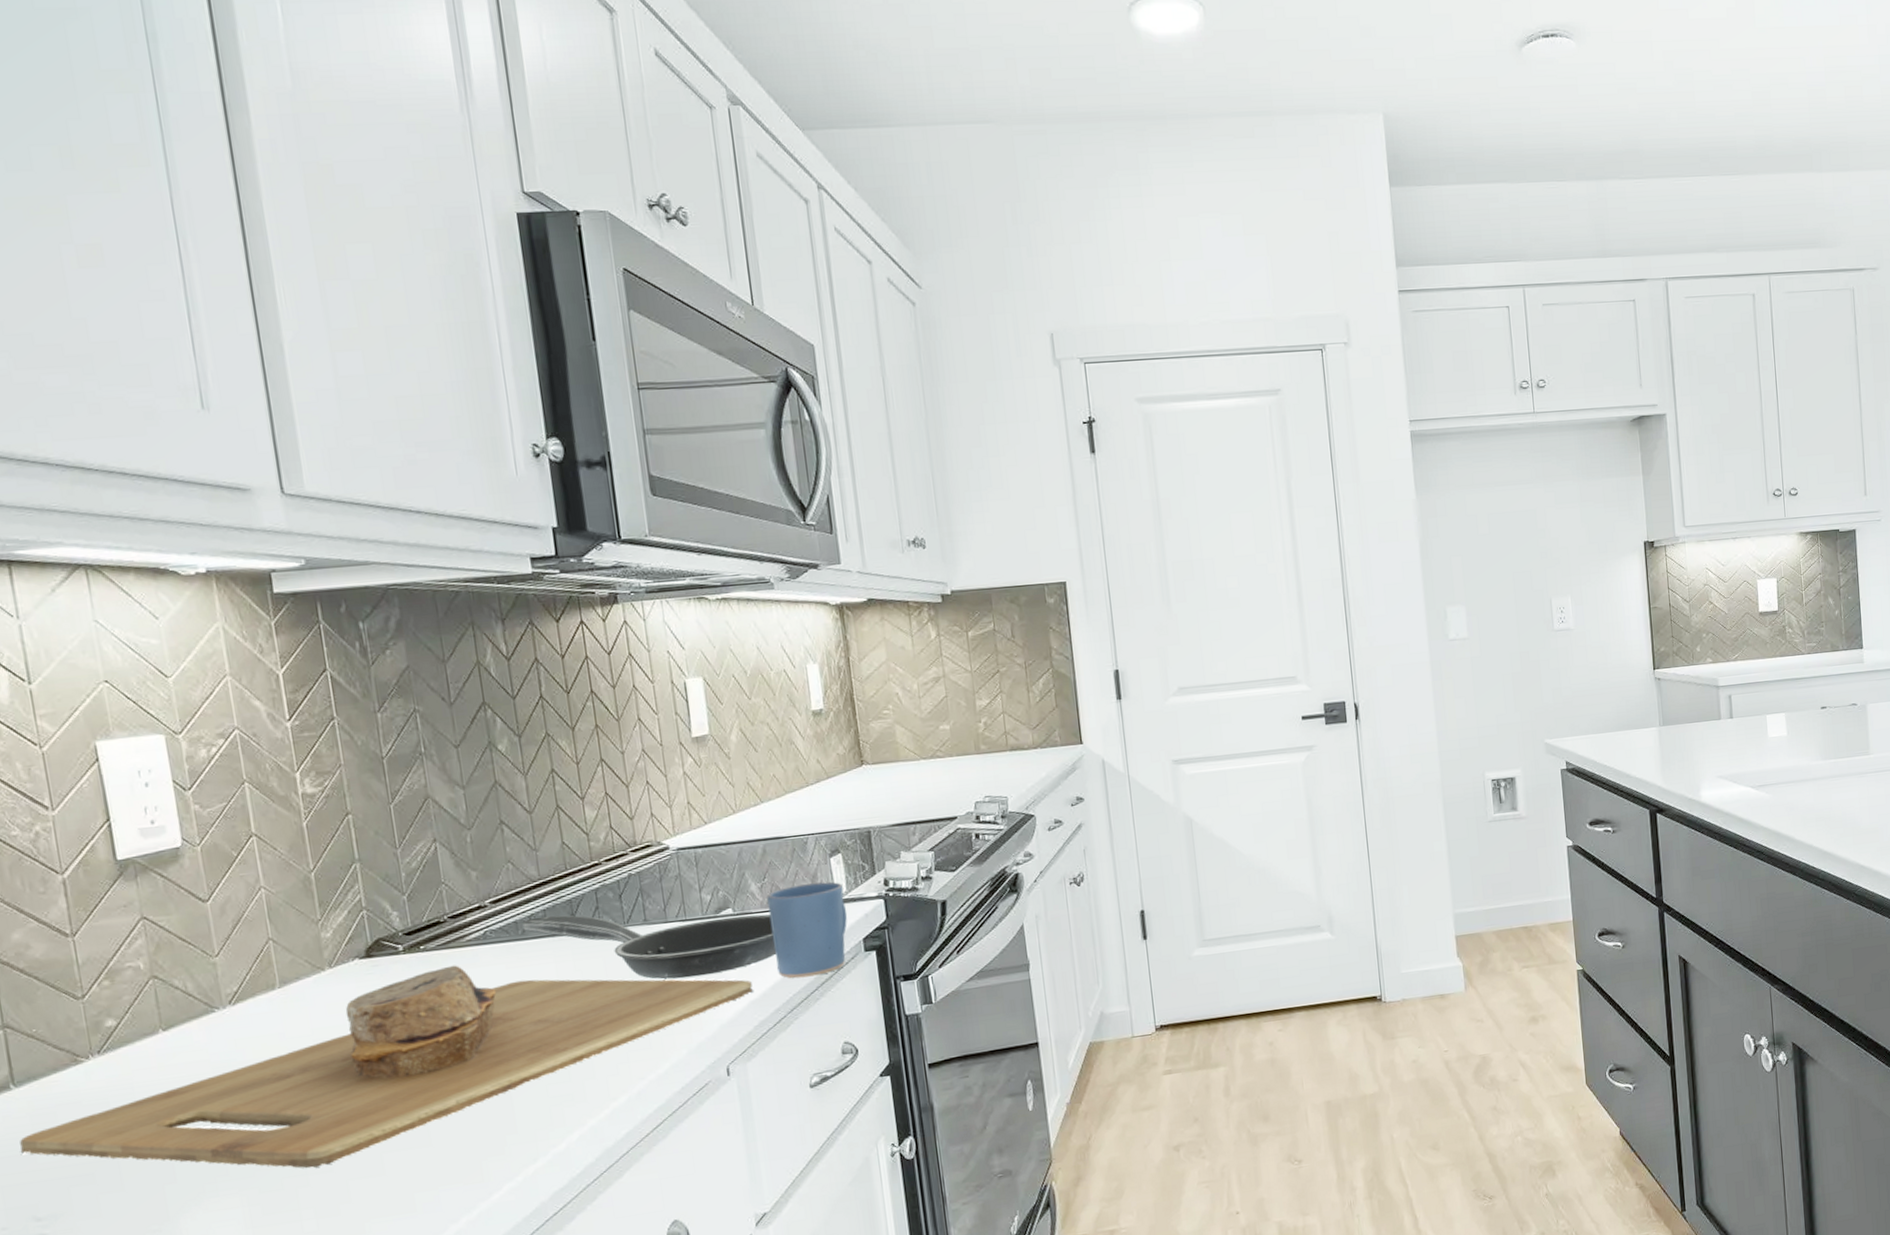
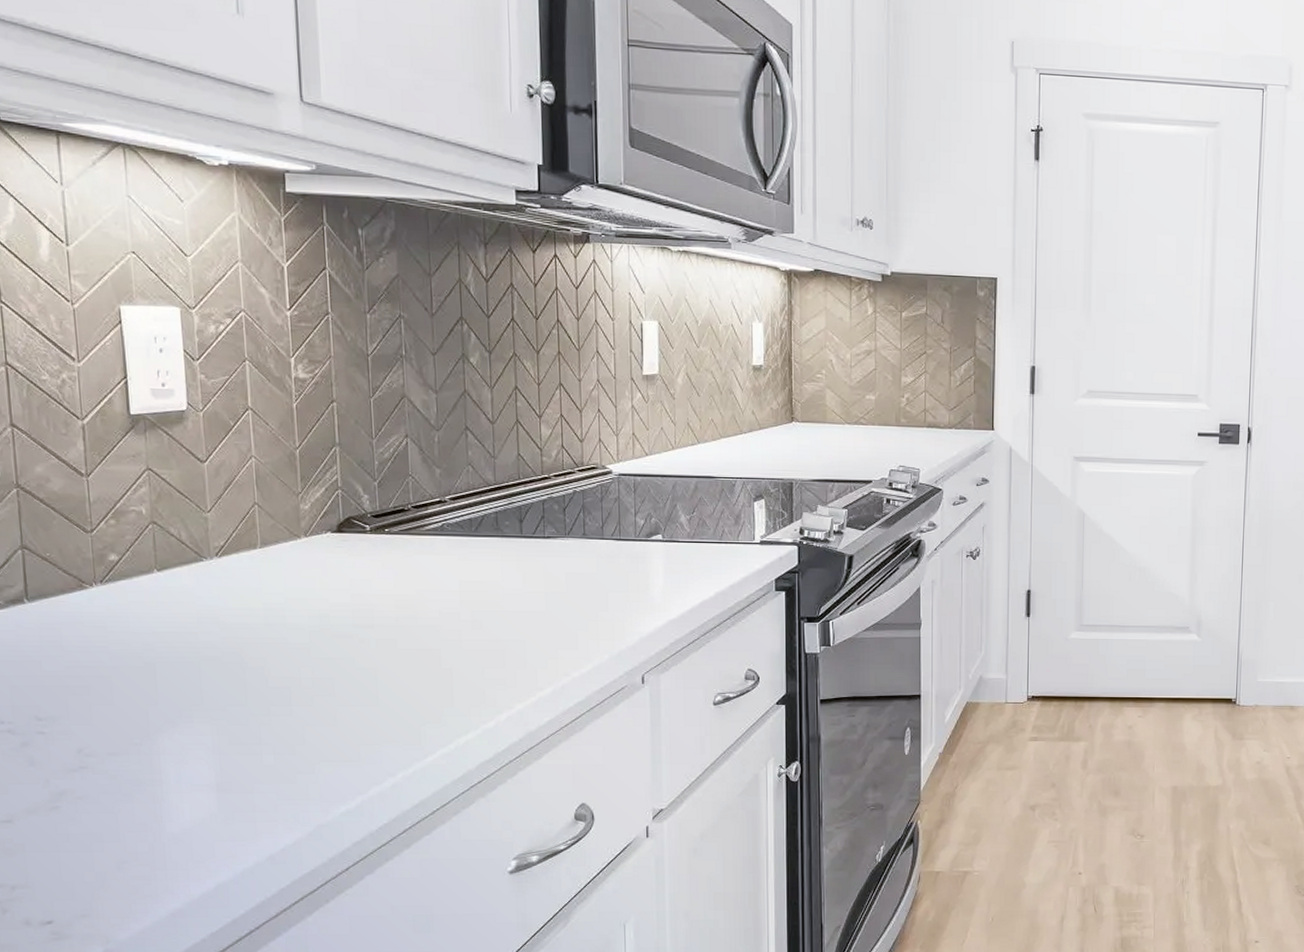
cutting board: present [20,965,753,1169] -> none [28,550,672,710]
frying pan: present [522,914,777,979] -> none [476,518,698,592]
mug: present [766,881,848,979] -> none [694,522,764,606]

